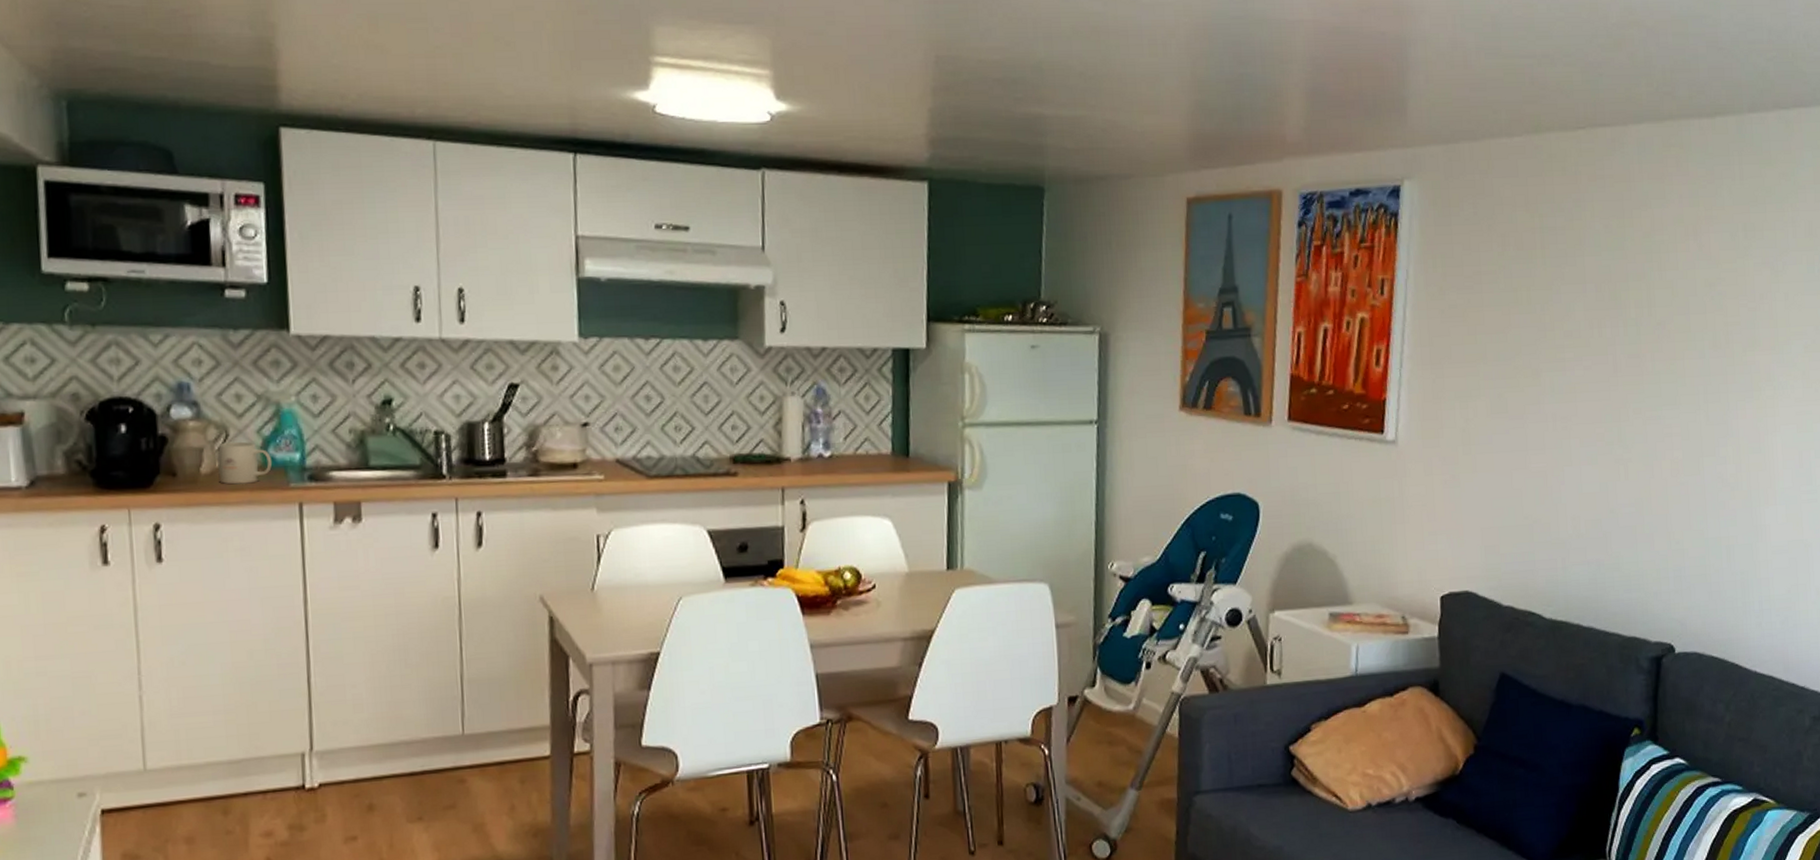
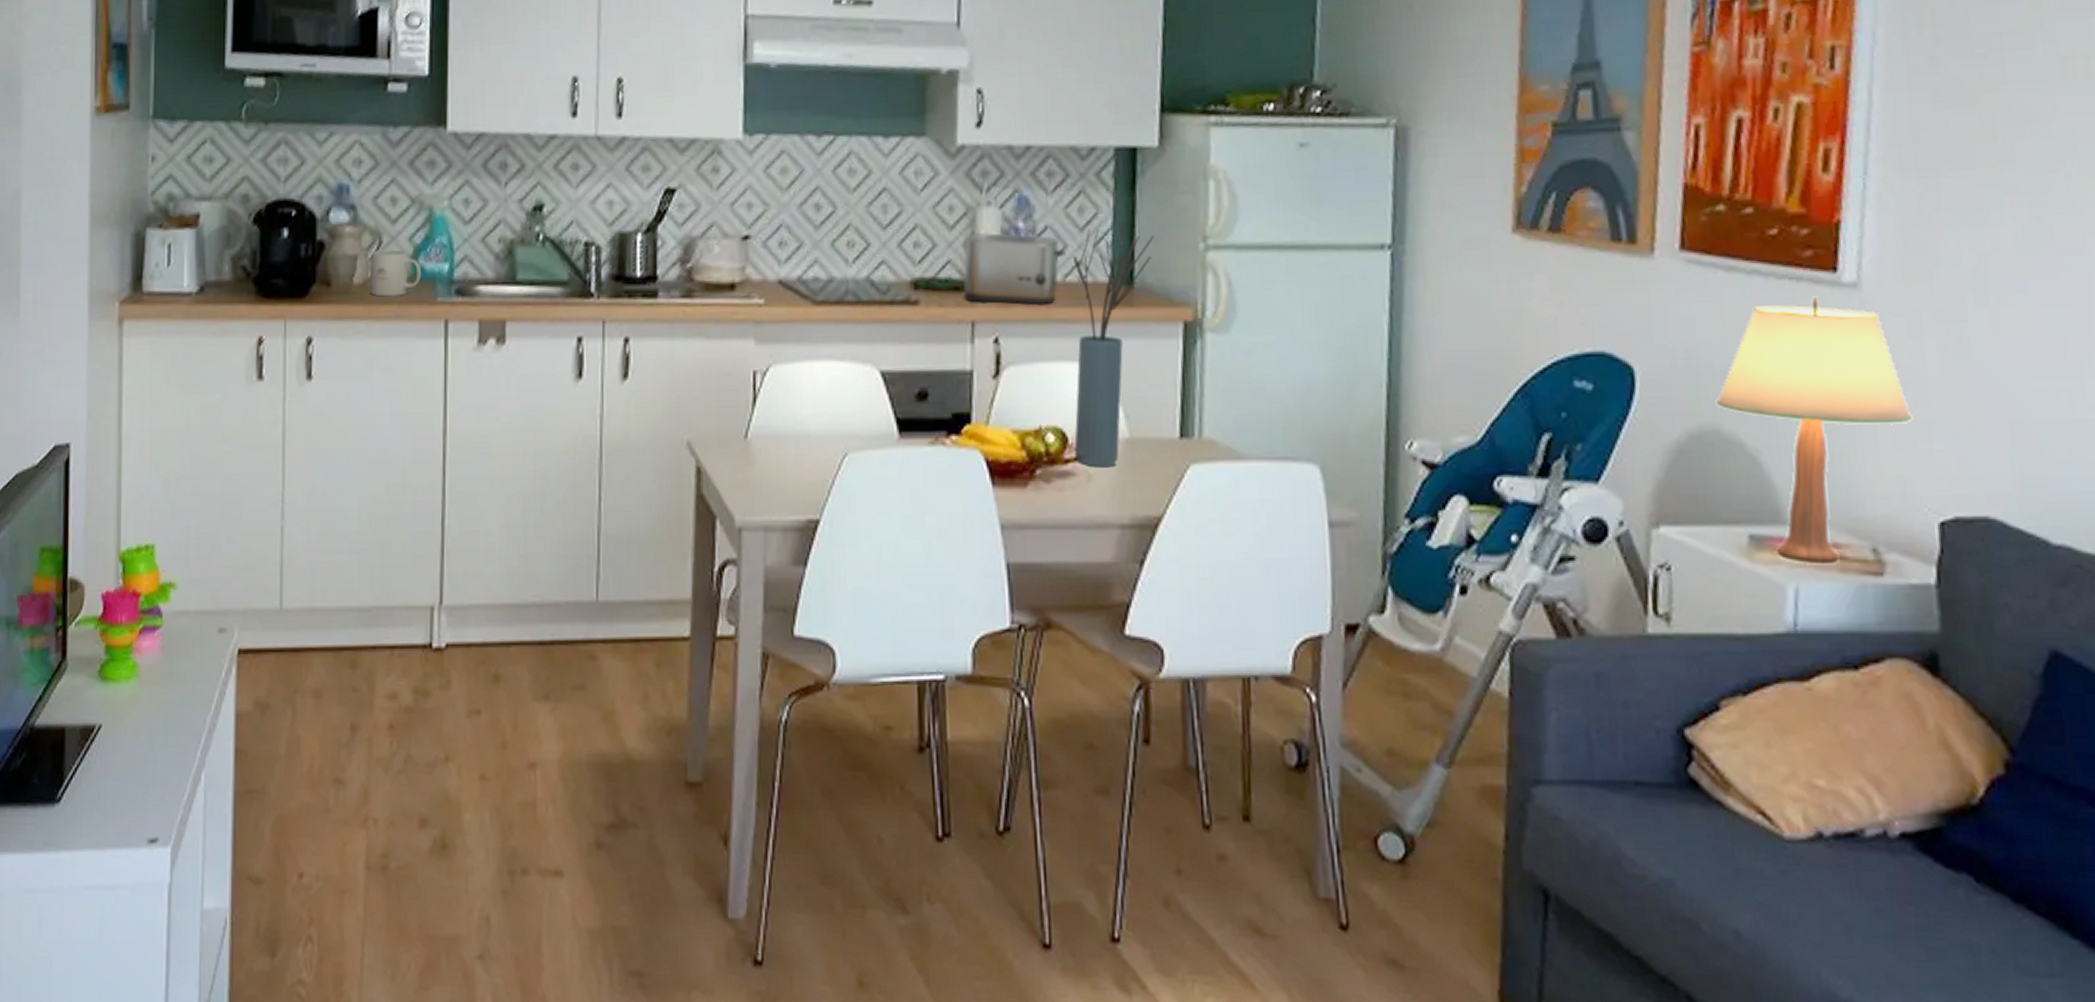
toaster: none [773,416,856,474] -> present [962,232,1066,306]
vase: none [862,406,925,596] -> present [1074,221,1155,468]
table lamp: none [1310,451,1426,630] -> present [1717,297,1912,565]

